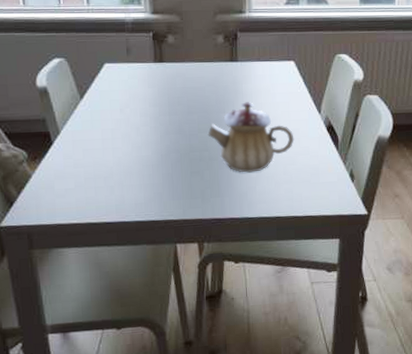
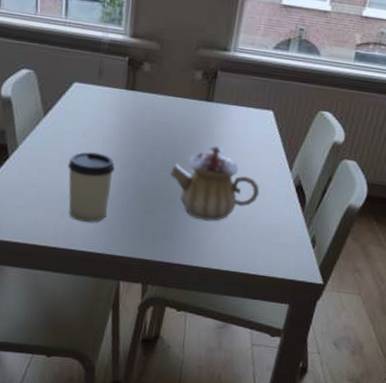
cup: none [110,126,155,194] -> present [68,152,115,223]

